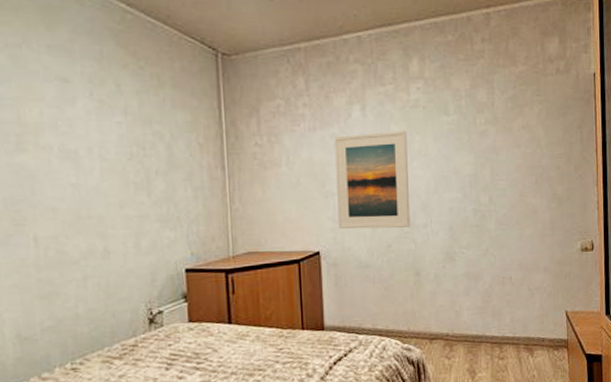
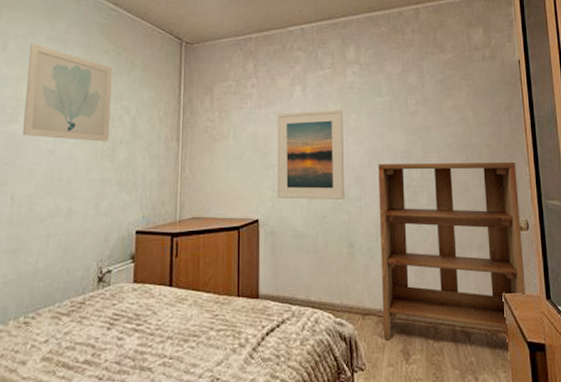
wall art: none [26,54,143,173] -> present [23,43,113,142]
bookshelf: none [445,182,587,362] -> present [378,161,525,341]

